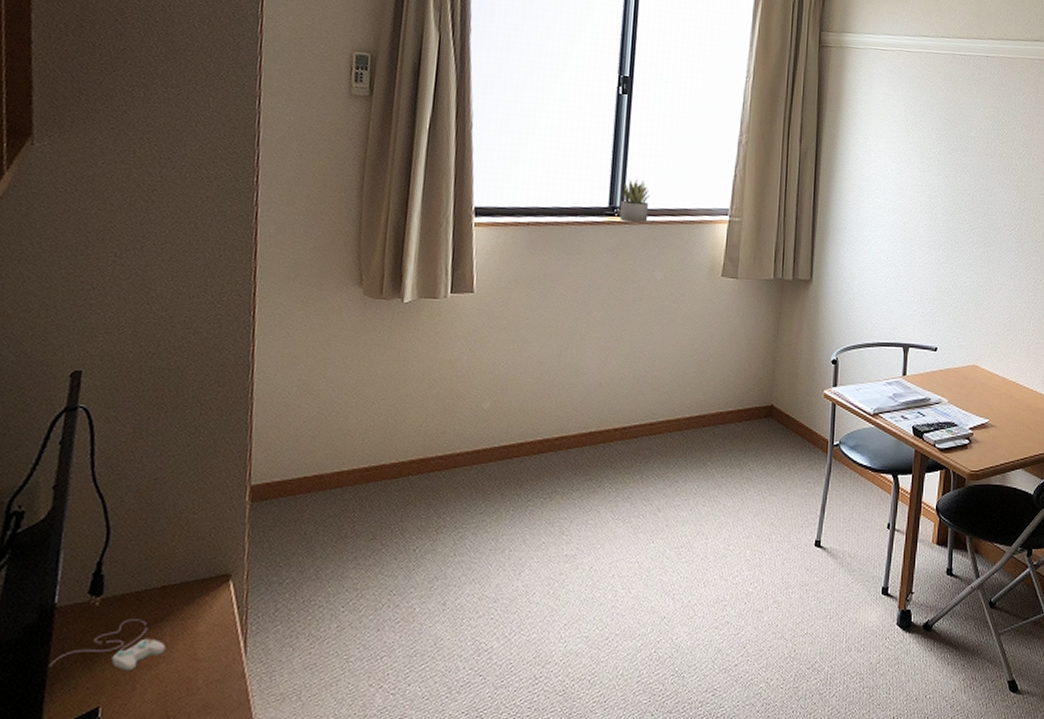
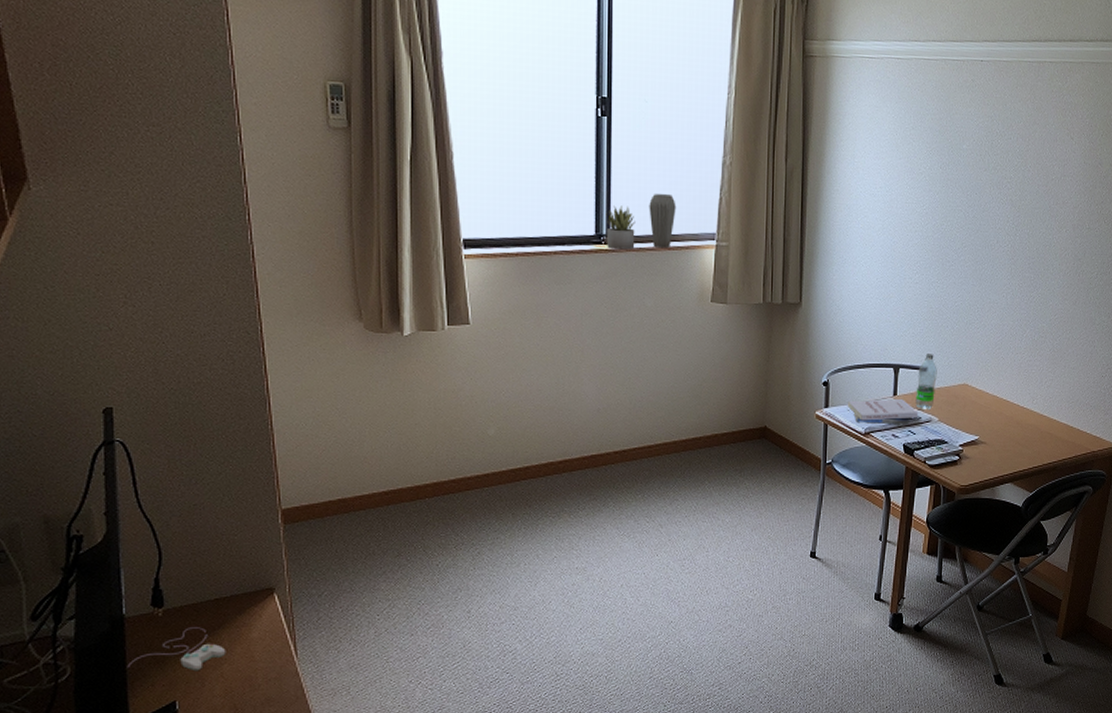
vase: none [663,169,691,223] -> present [649,194,676,249]
books: none [856,378,928,405] -> present [847,398,919,424]
bottle: none [925,334,947,392] -> present [915,354,937,411]

